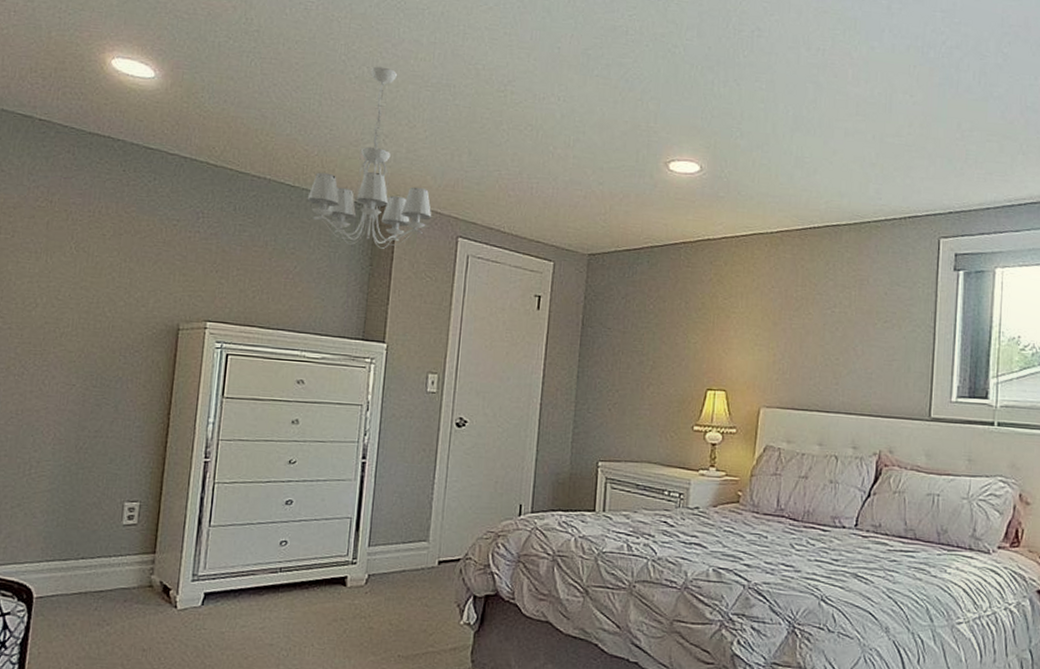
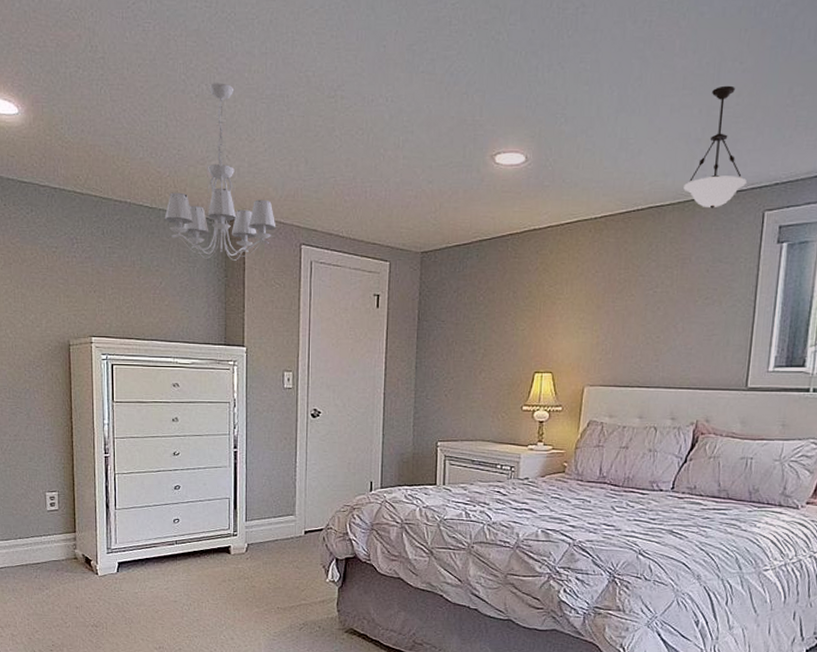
pendant light: none [859,115,921,232] -> present [683,85,747,209]

